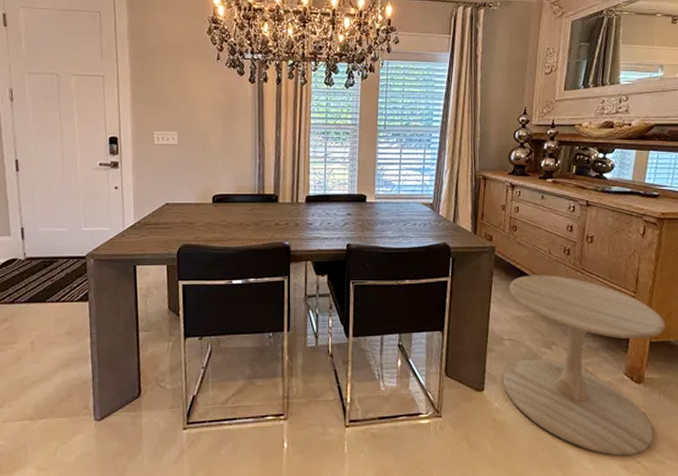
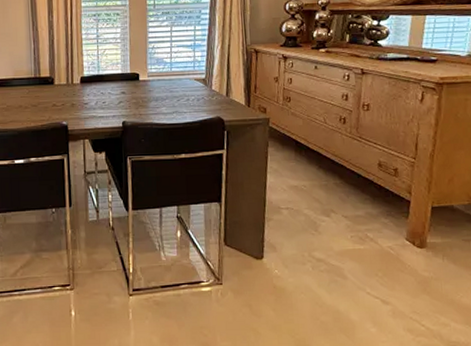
side table: present [503,275,665,456] -> none [282,144,447,320]

